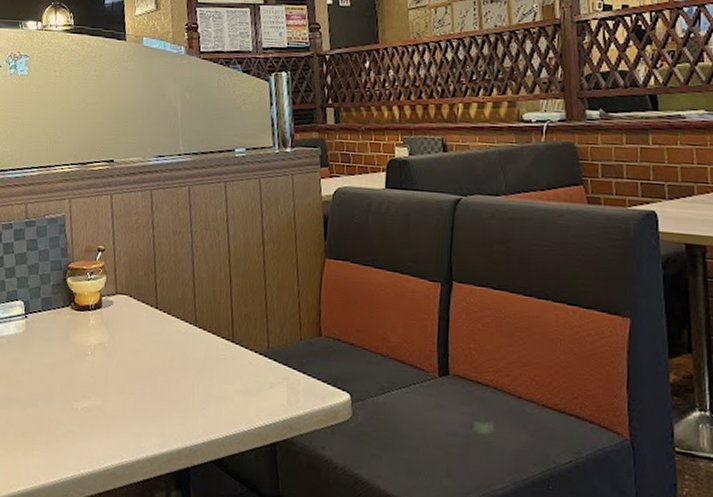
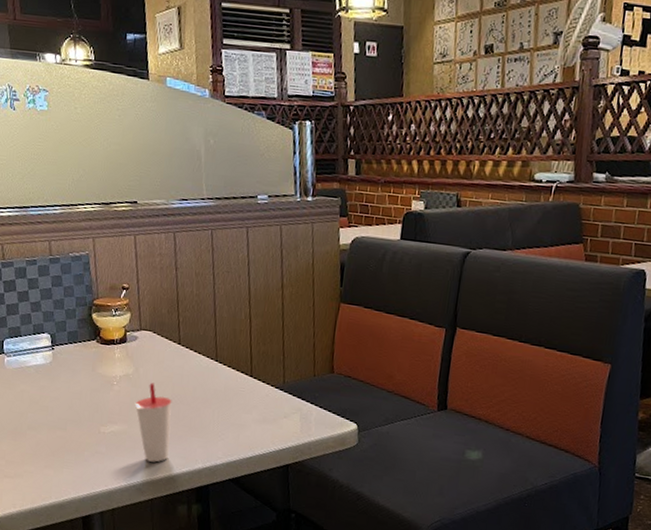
cup: none [109,351,149,442] -> present [135,382,172,463]

